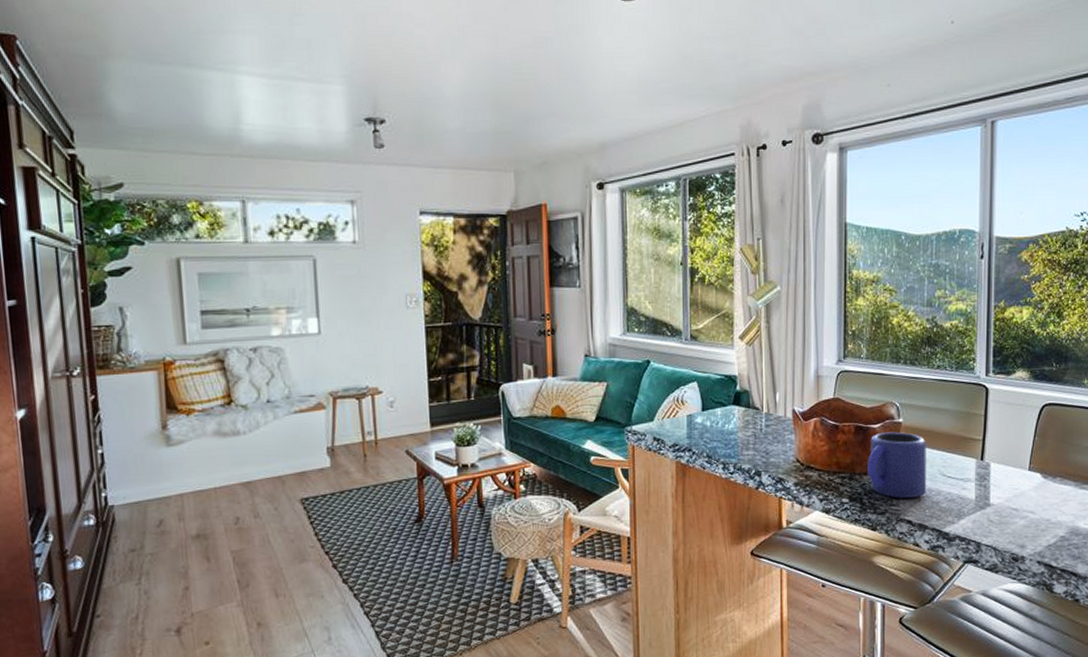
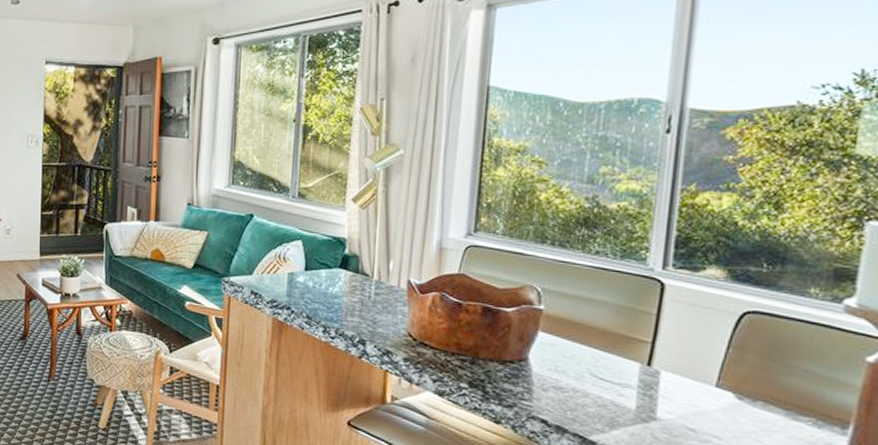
mug: present [868,432,927,498] -> none [494,317,574,396]

